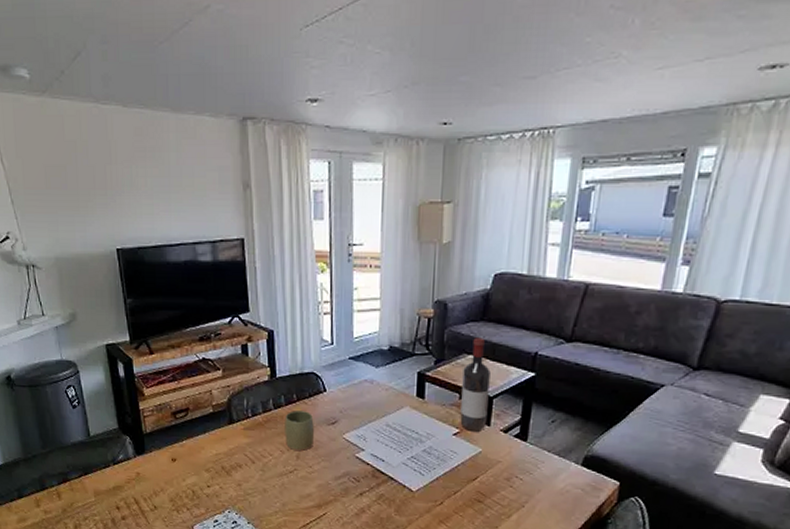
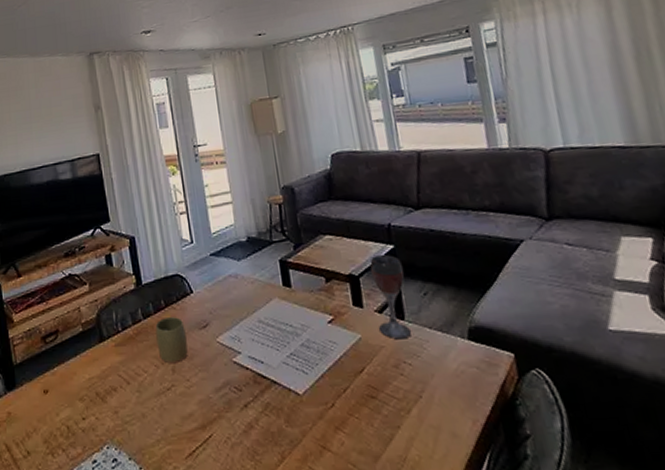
wine bottle: present [460,337,491,432] -> none [323,216,360,316]
cup: none [499,381,539,458] -> present [370,255,411,340]

